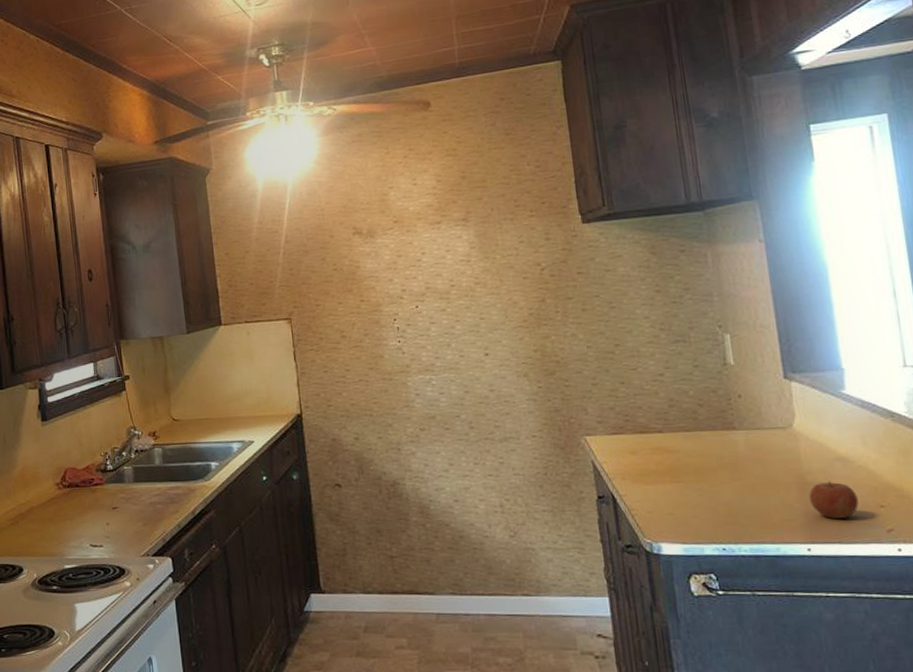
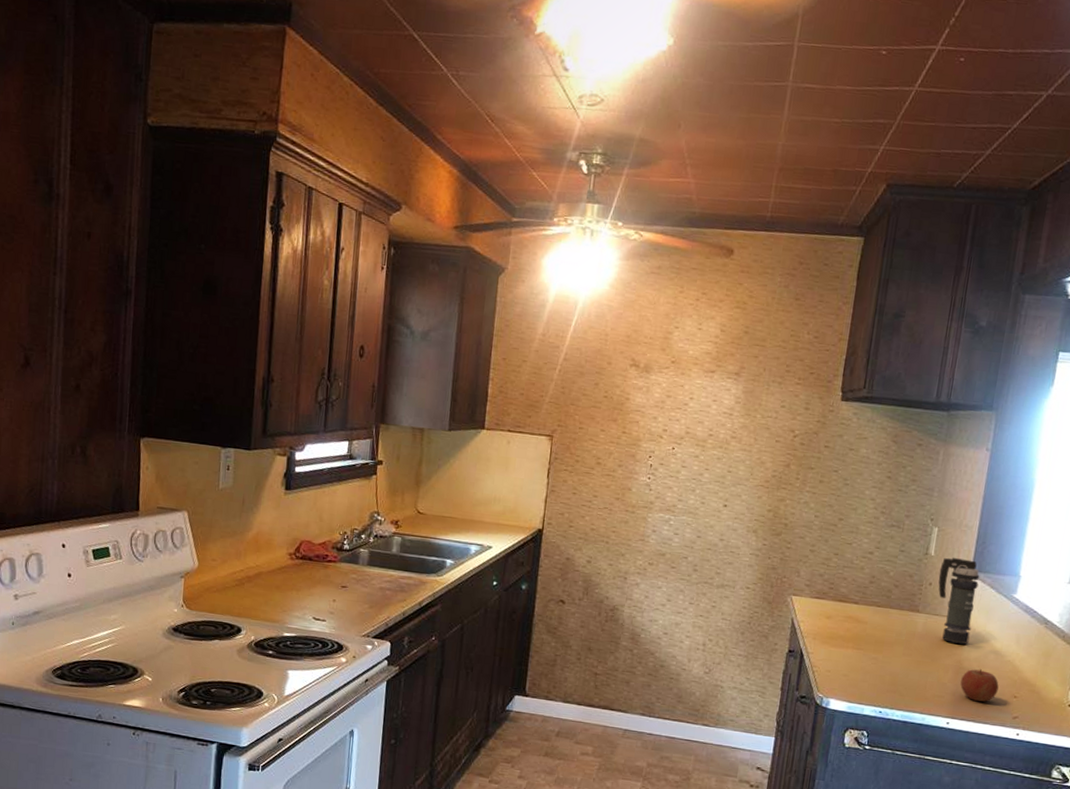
smoke grenade: none [745,361,805,457] -> present [938,558,980,645]

